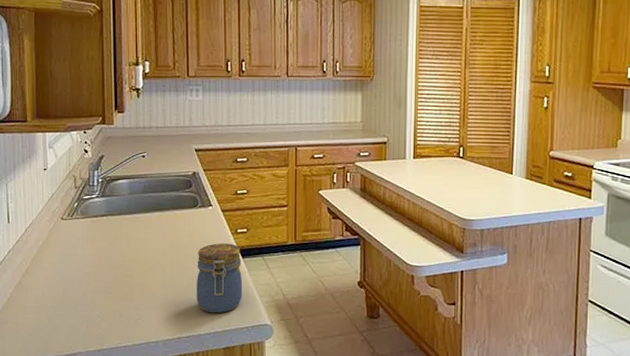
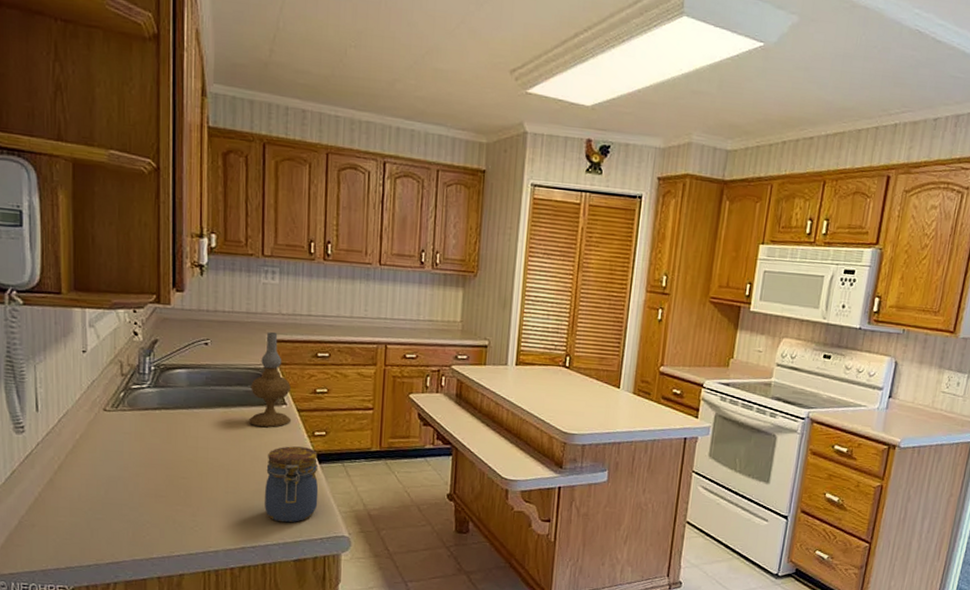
oil lamp: none [180,143,217,228] -> present [248,332,292,428]

